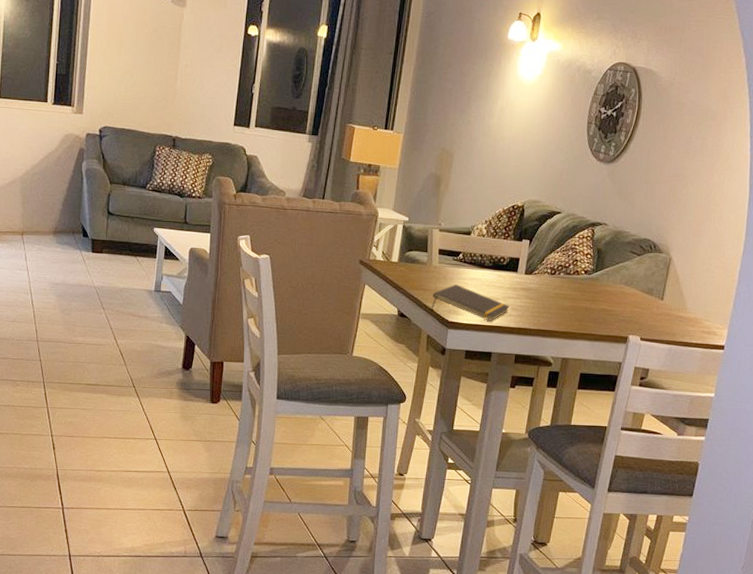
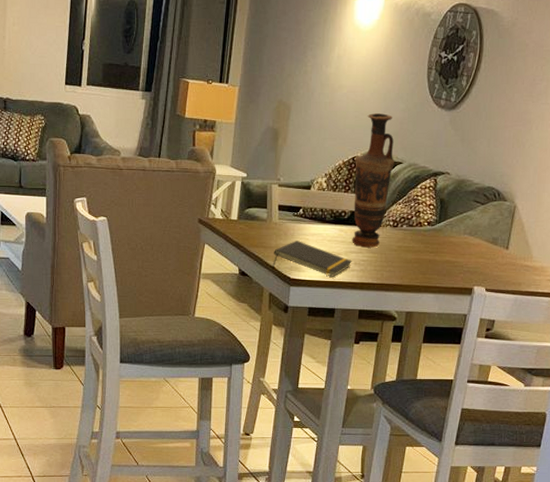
vase: none [510,164,553,294] -> present [352,113,394,248]

